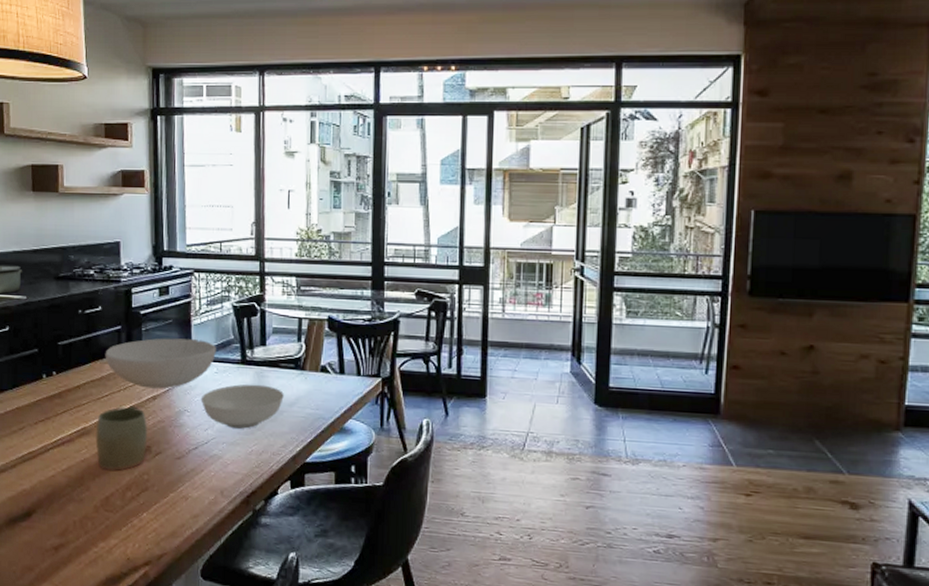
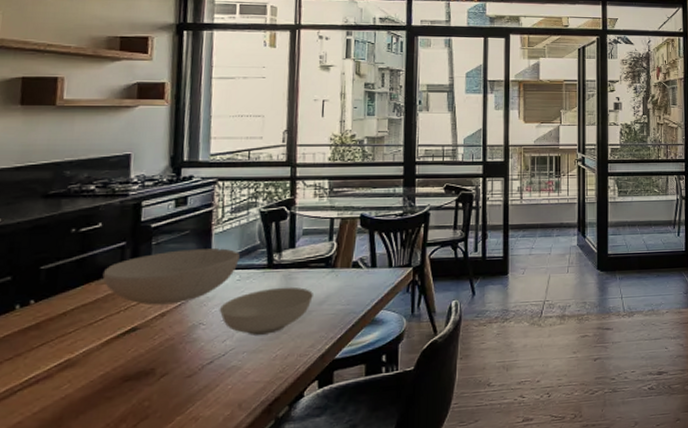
mug: present [95,407,148,470] -> none [82,328,153,403]

